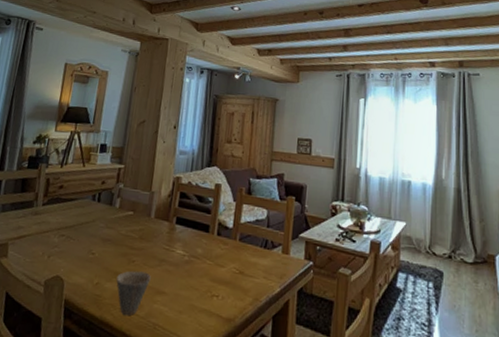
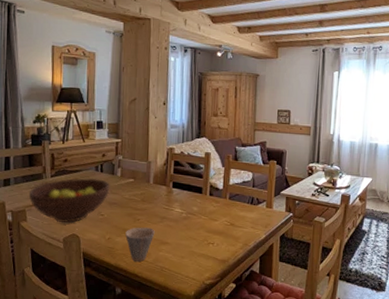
fruit bowl: none [14,207,106,262] -> present [28,177,110,223]

